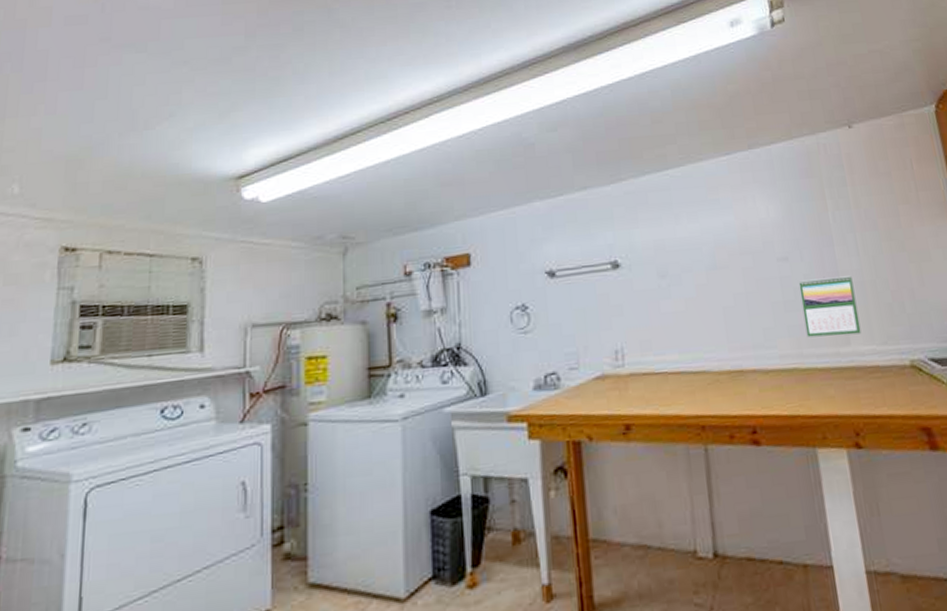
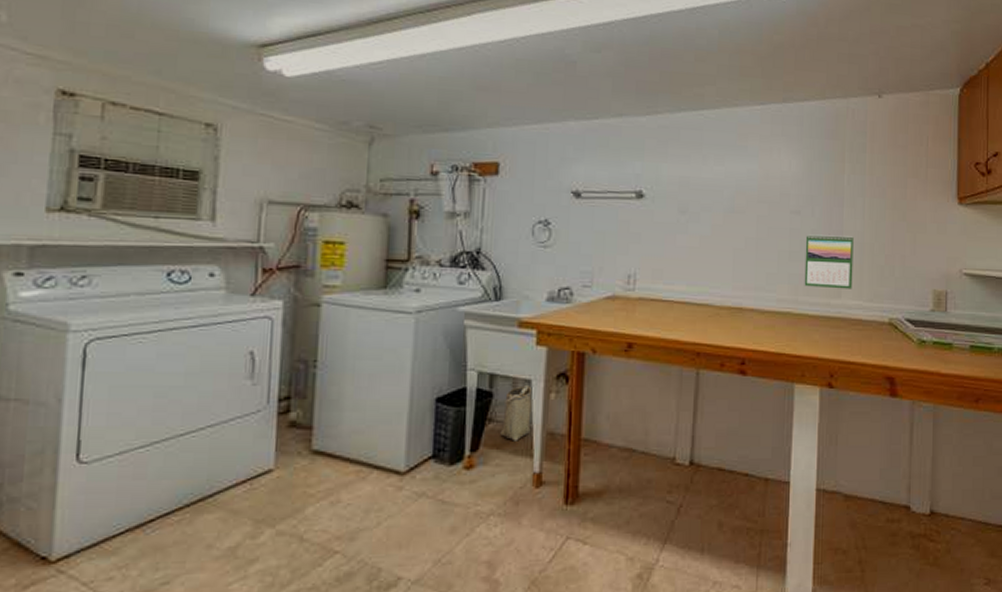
basket: none [501,485,534,551] -> present [500,385,532,441]

